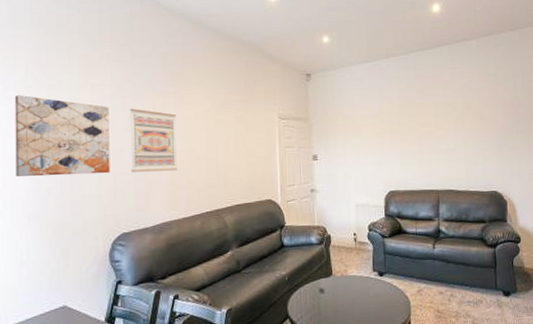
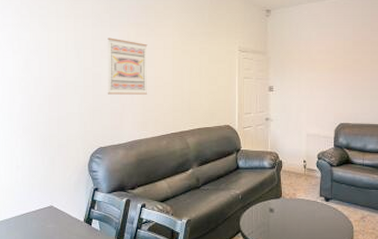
wall art: present [14,95,110,178] -> none [12,23,90,95]

